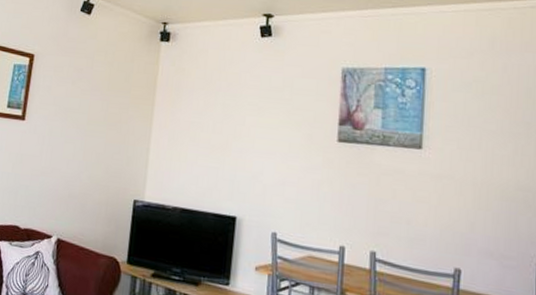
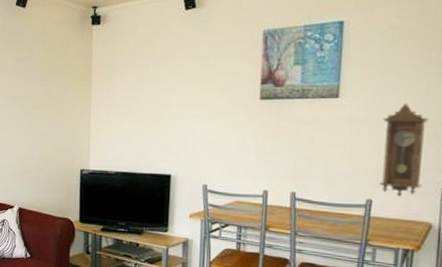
pendulum clock: none [468,163,518,269] -> present [379,104,429,197]

